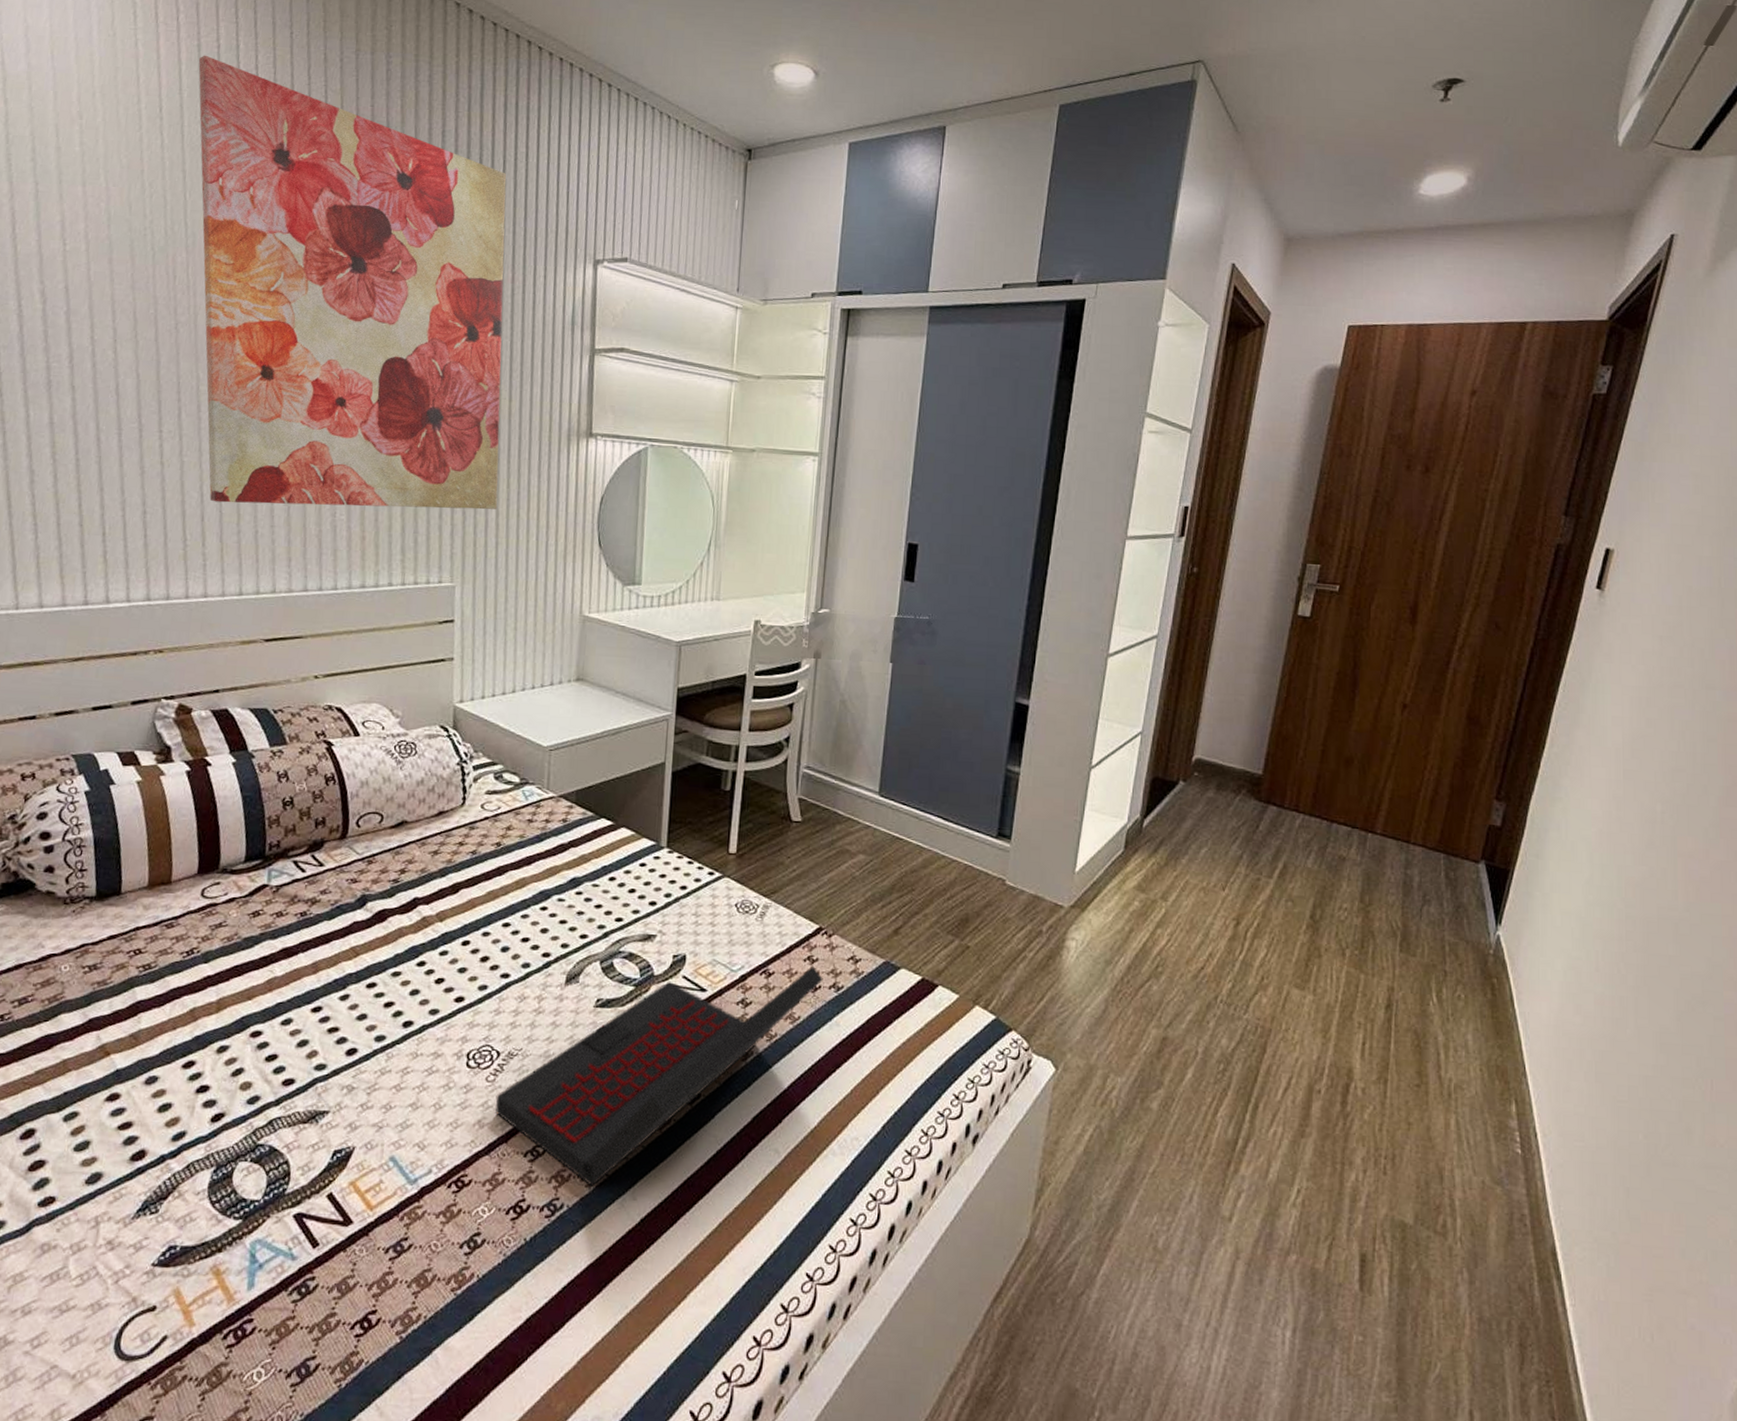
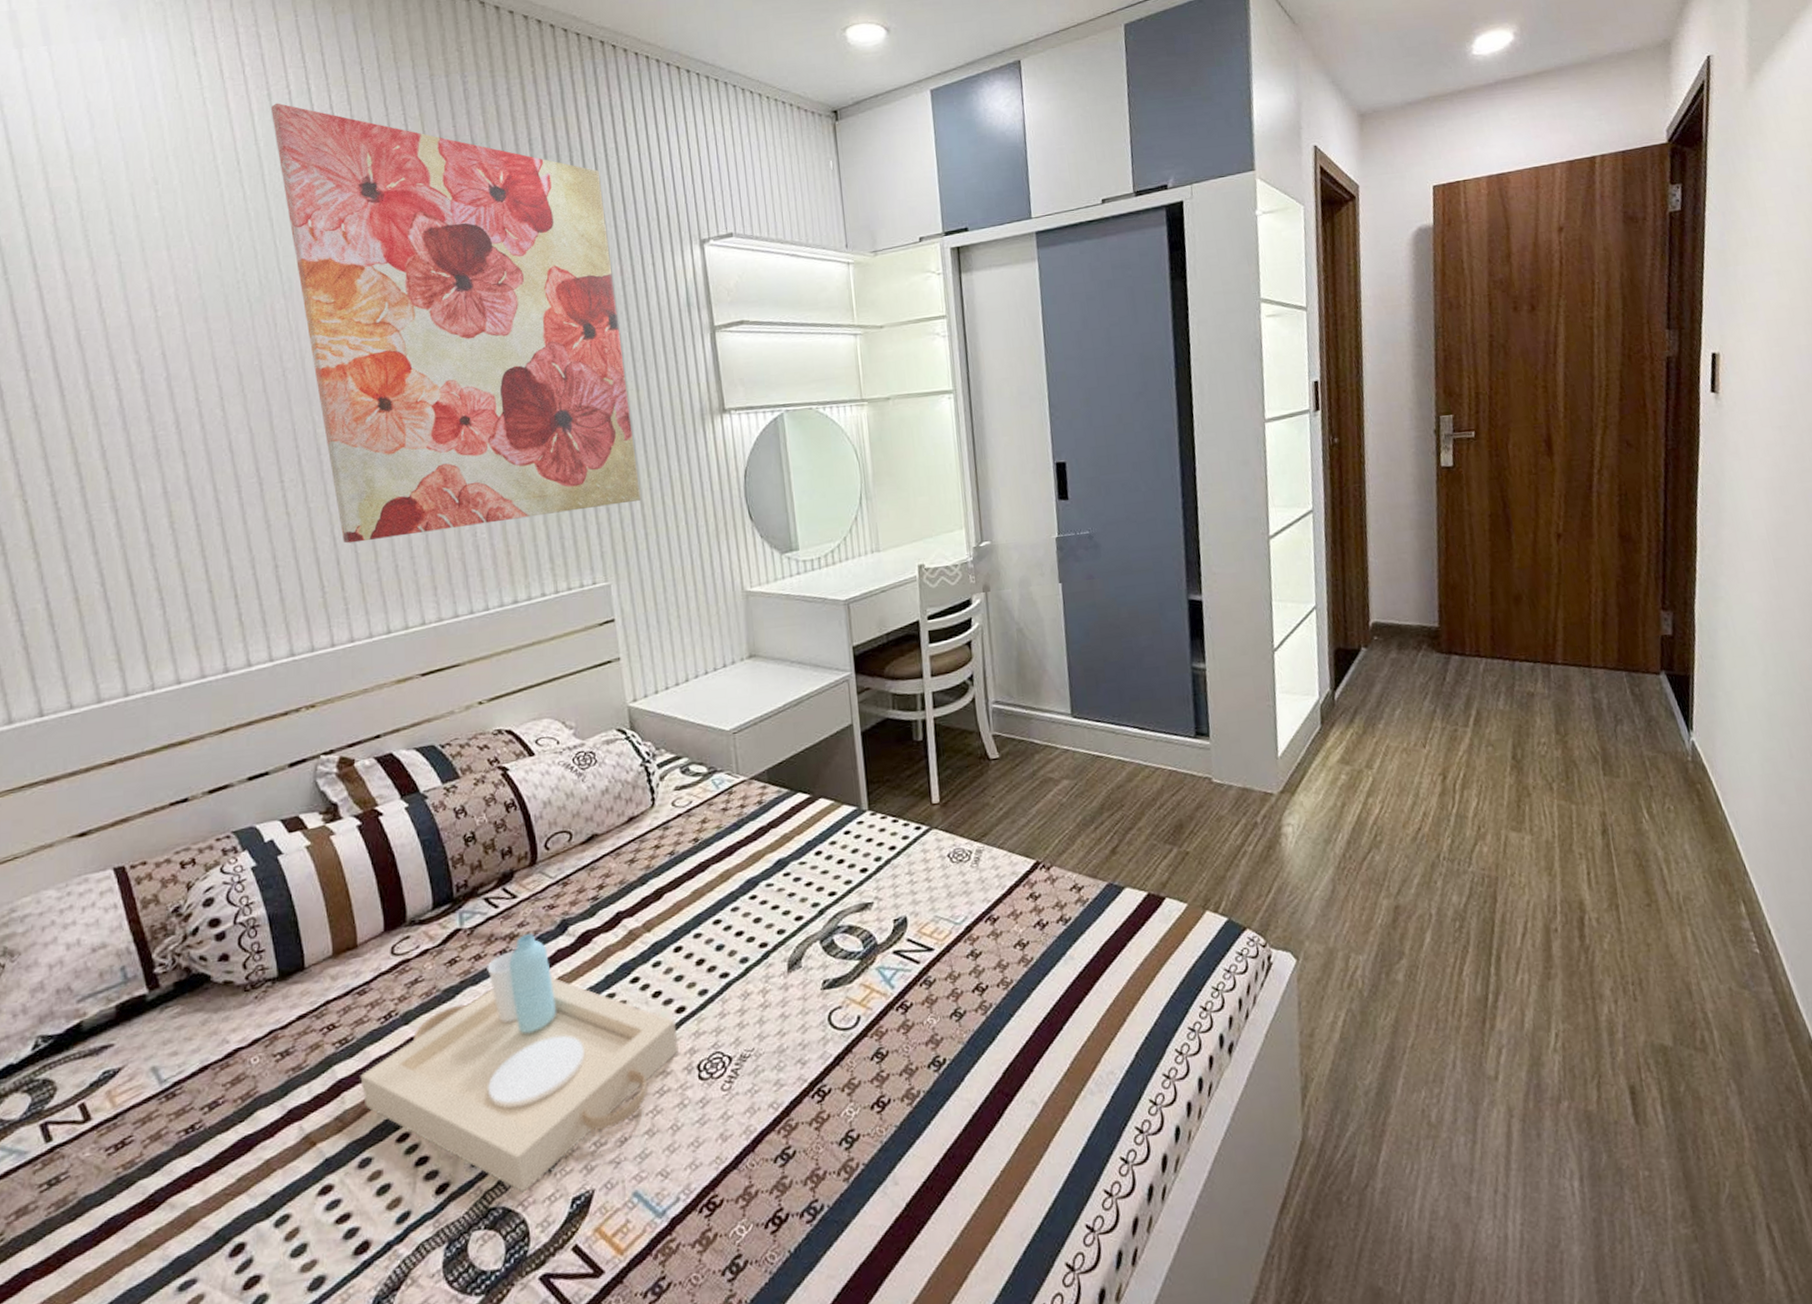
serving tray: none [157,901,453,1136] -> present [360,932,679,1193]
laptop: present [495,965,823,1186] -> none [734,902,1050,1180]

